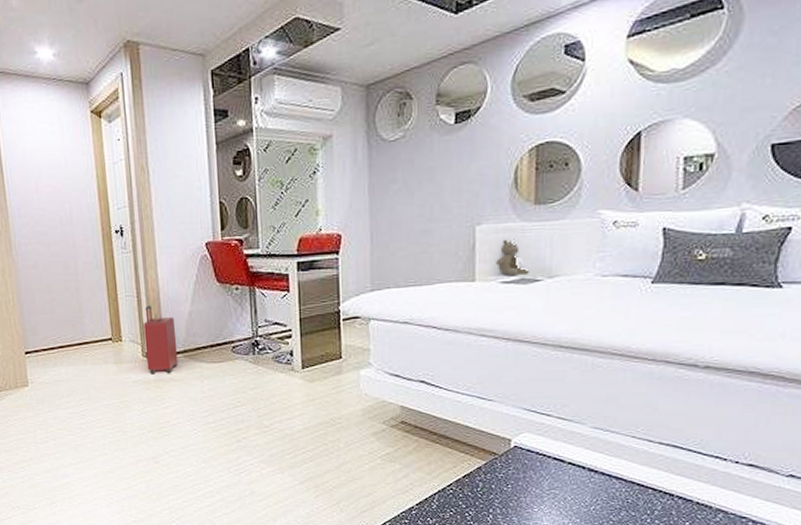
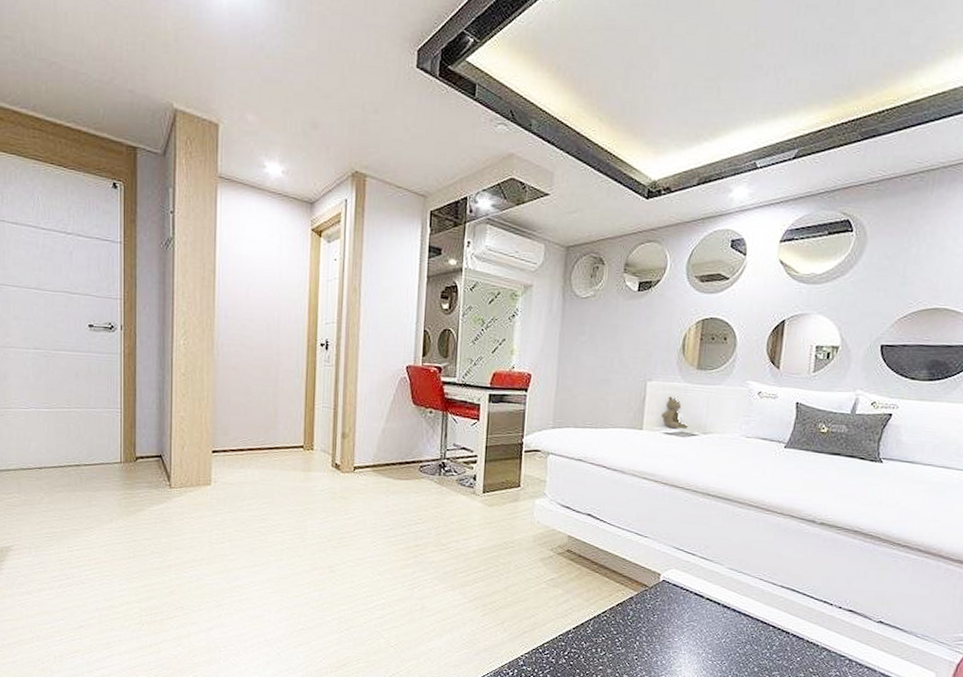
suitcase: present [143,304,178,374] -> none [335,417,368,486]

